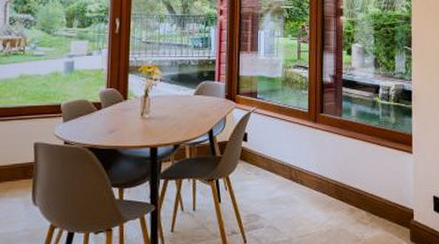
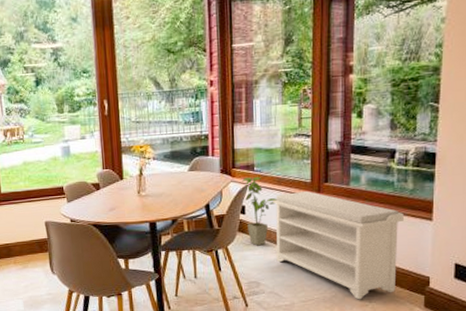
house plant: none [245,104,277,176] -> present [242,177,277,246]
bench: none [273,121,389,234] -> present [272,191,404,300]

